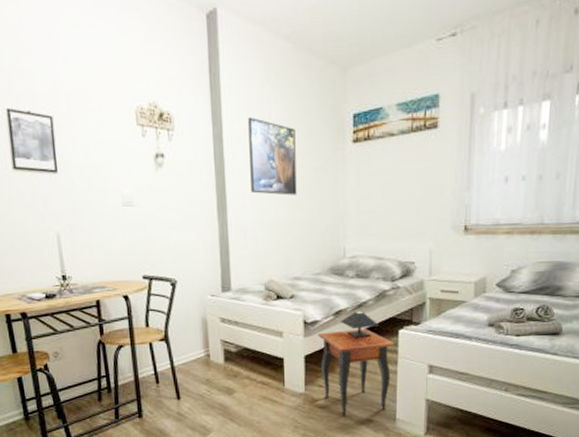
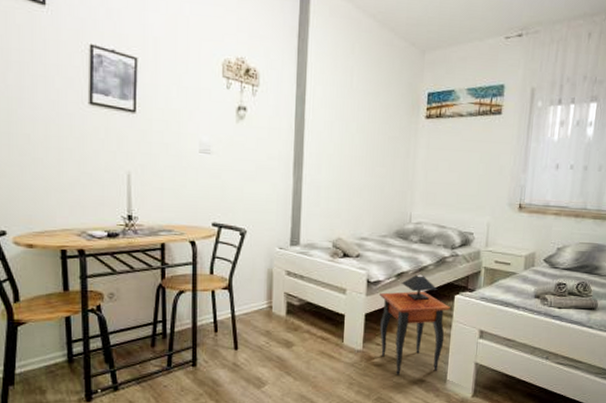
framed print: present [248,116,297,196] -> none [328,83,374,160]

